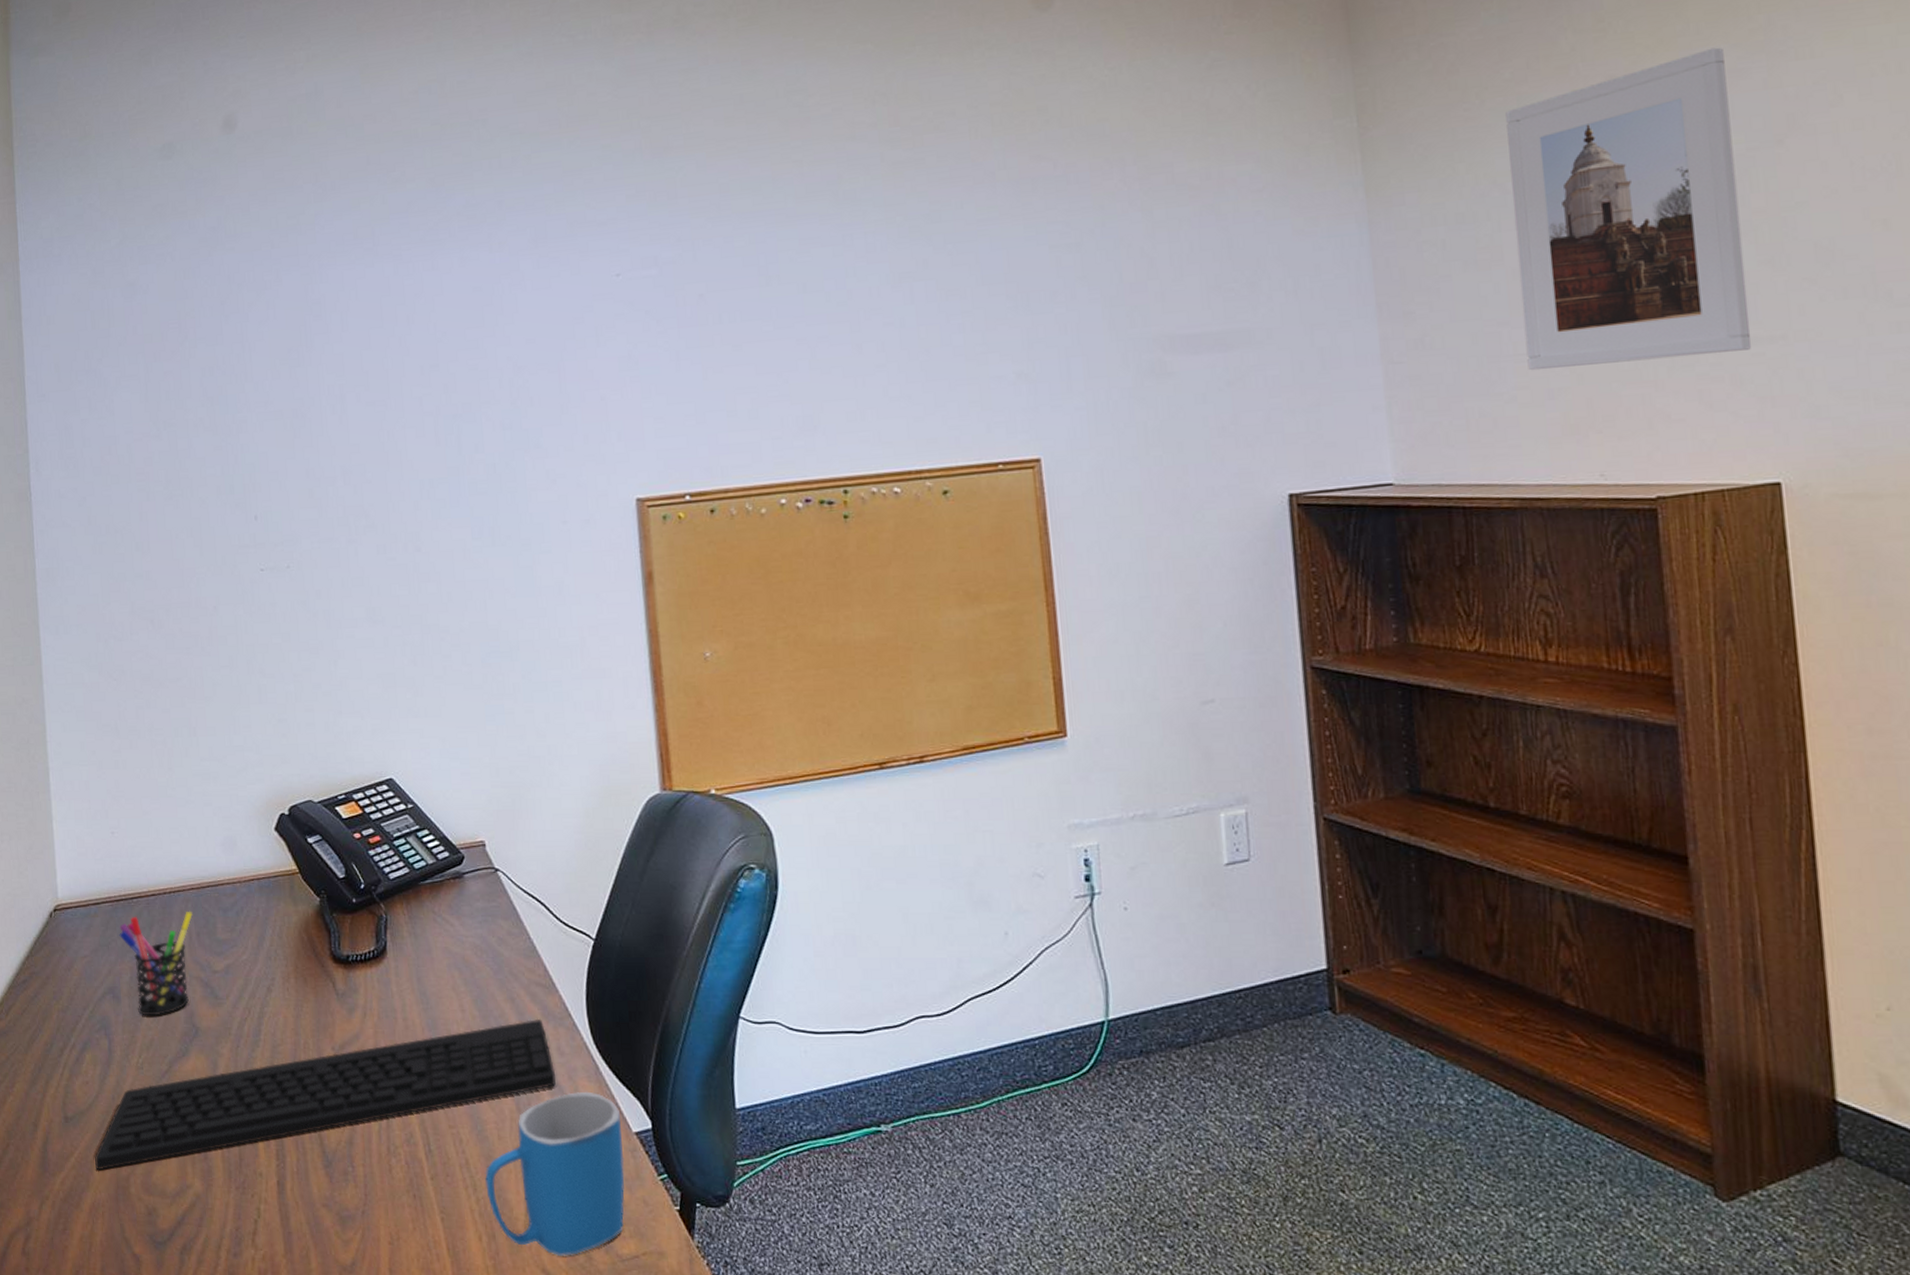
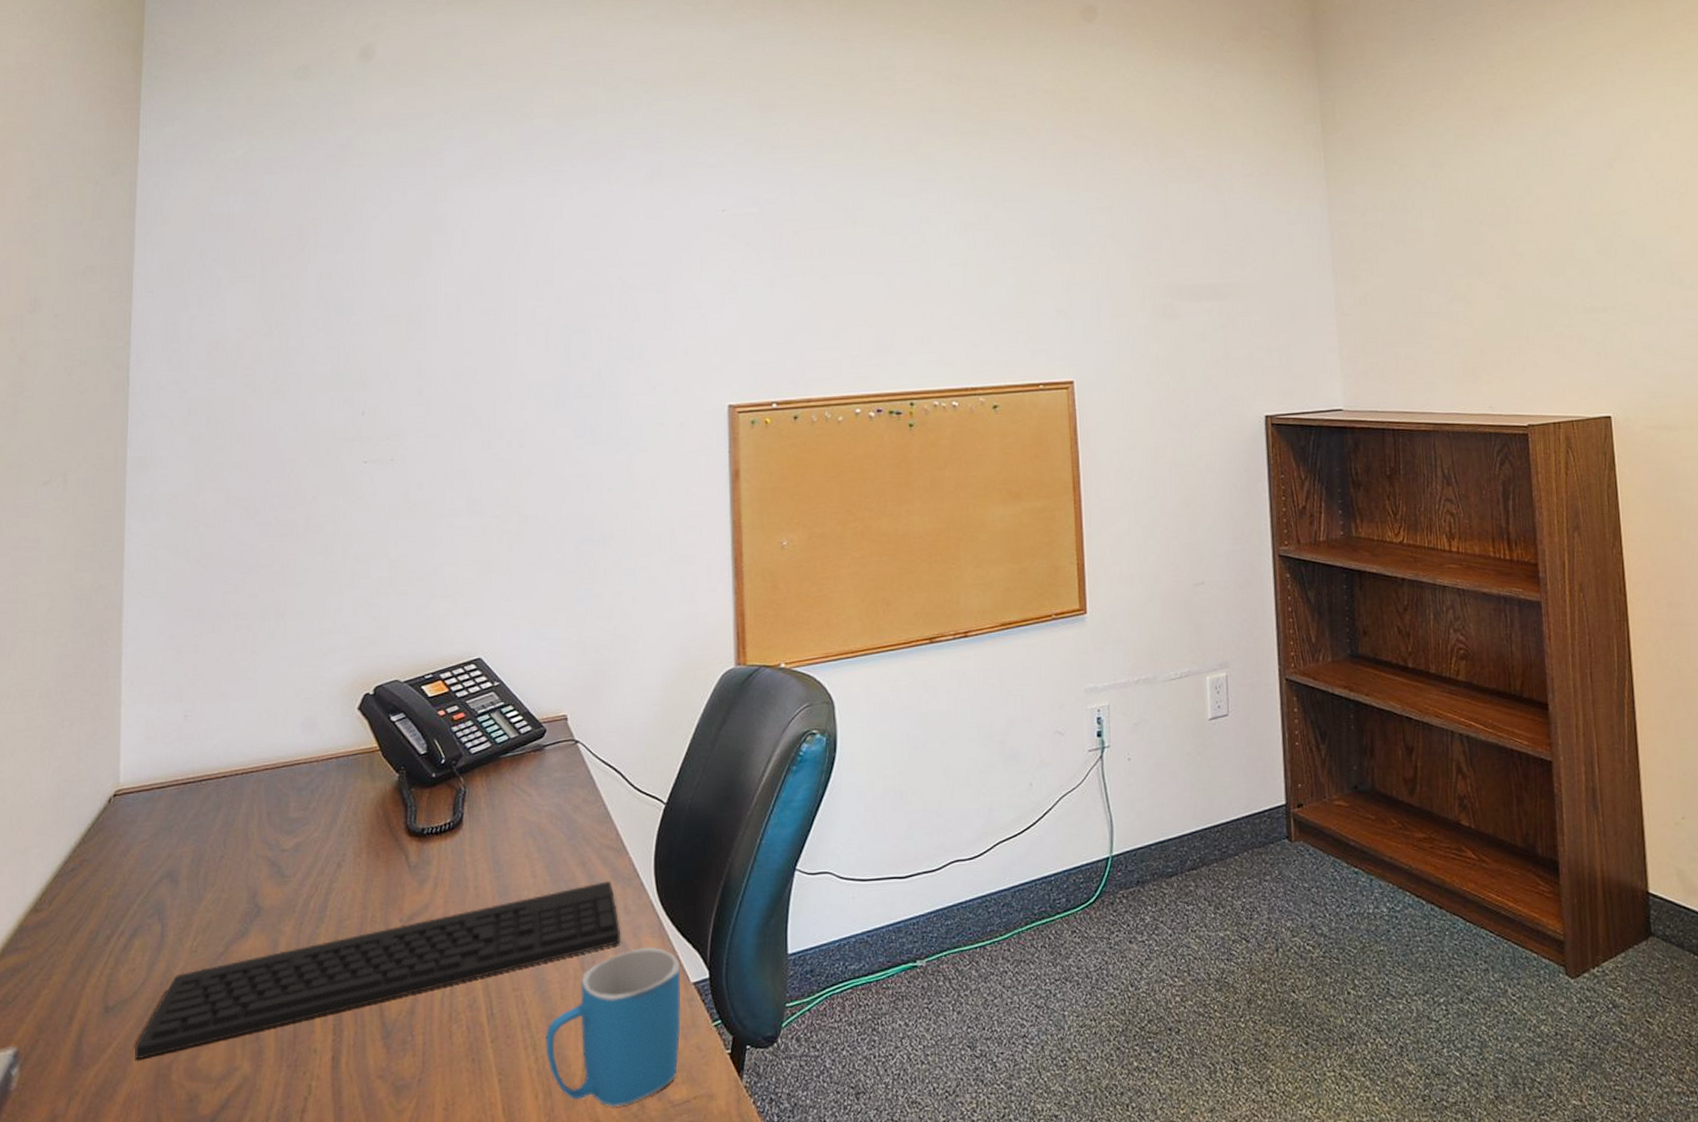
pen holder: present [119,911,193,1016] -> none [183,791,265,898]
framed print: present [1505,47,1751,371] -> none [1426,93,1591,326]

